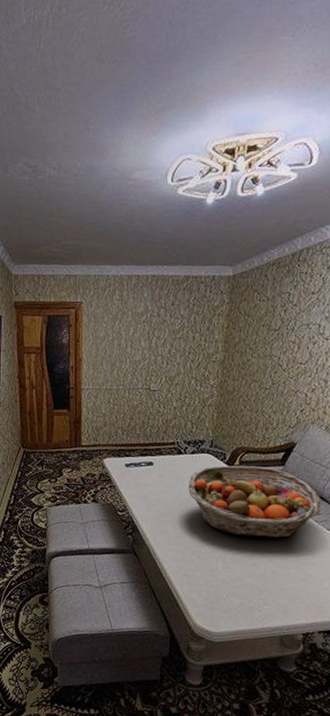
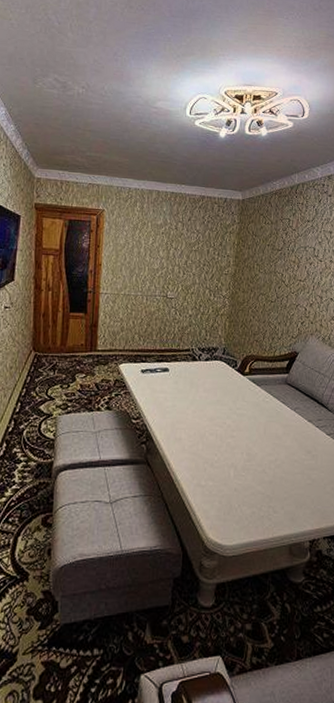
fruit basket: present [187,466,322,538] -> none [201,373,322,444]

